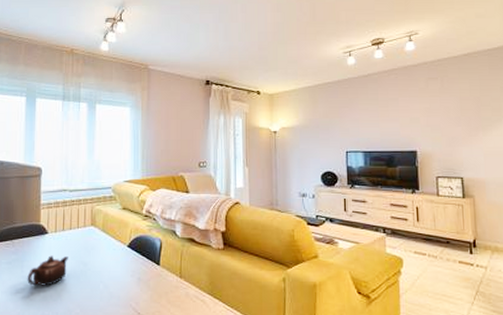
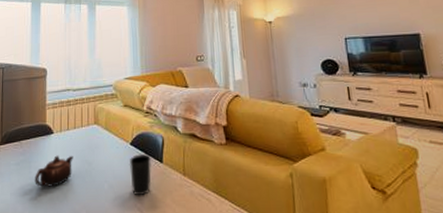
cup: none [125,255,149,295] -> present [129,153,152,195]

